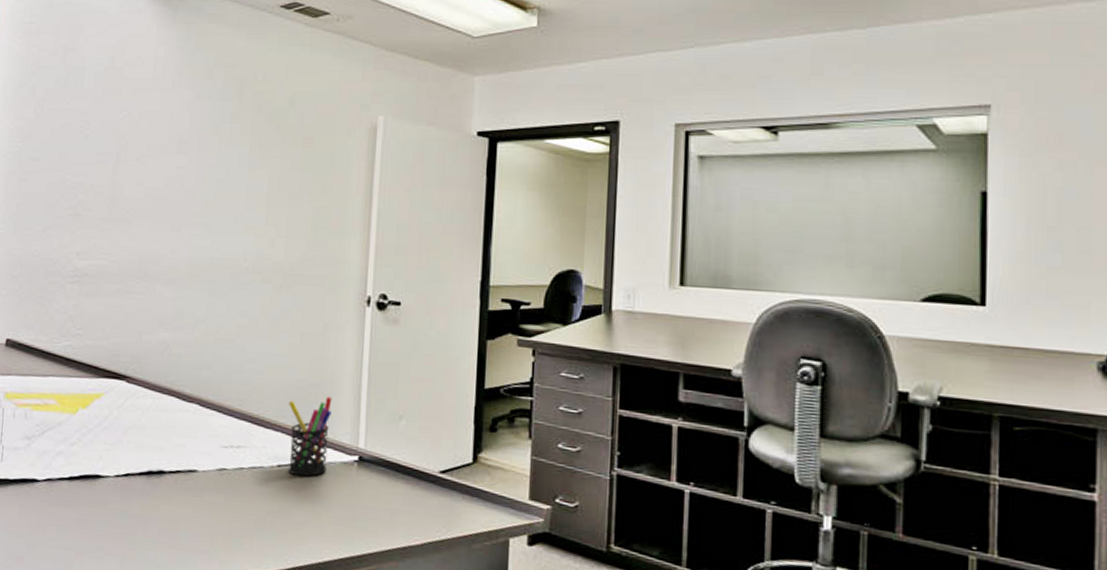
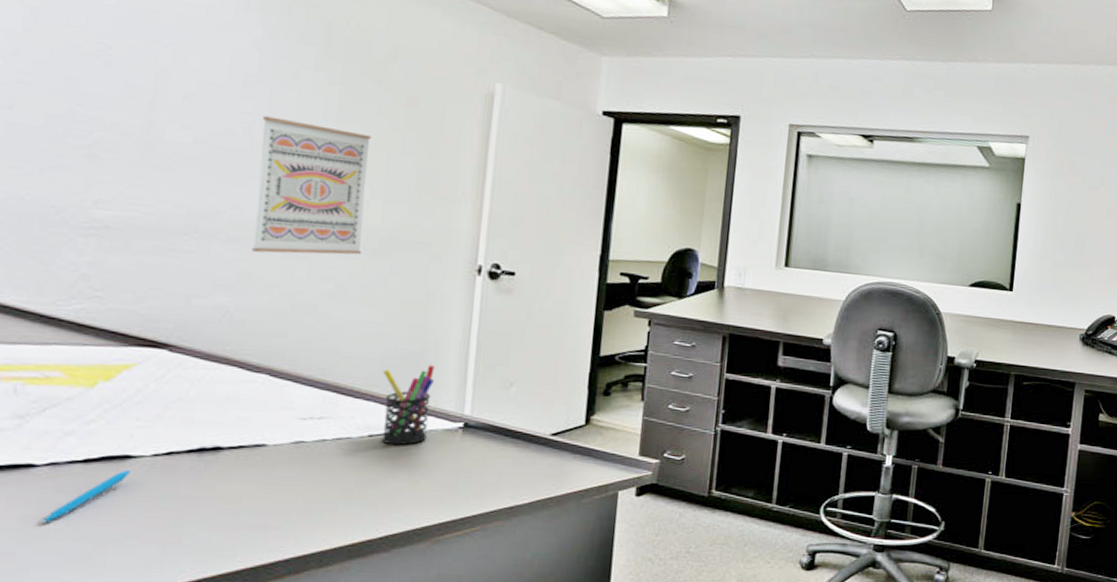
pen: none [41,488,100,532] -> present [42,470,131,523]
wall art: none [186,168,275,292] -> present [252,115,371,255]

